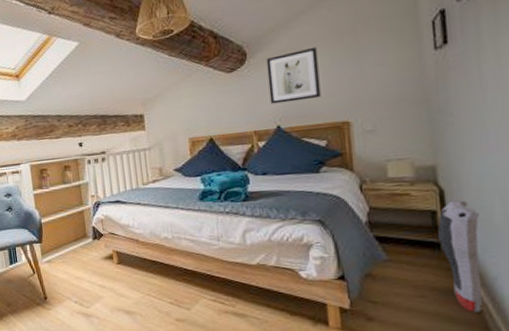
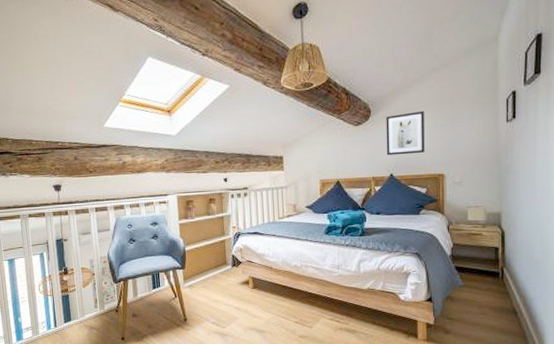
air purifier: present [438,200,482,313] -> none [498,240,526,325]

